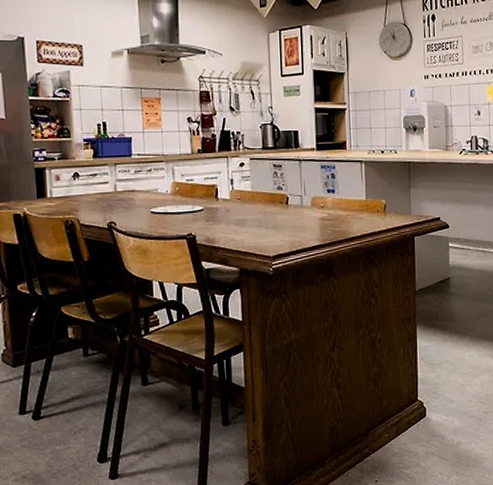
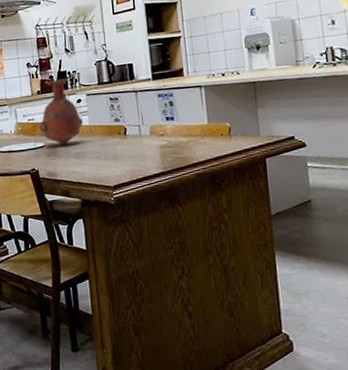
vase: none [197,138,245,210] -> present [38,78,83,145]

